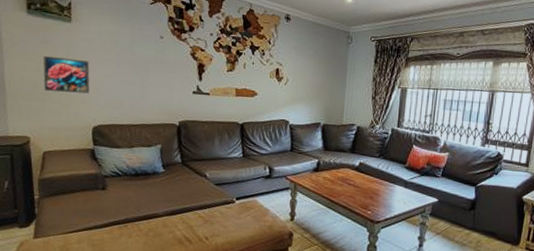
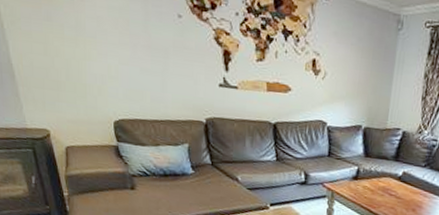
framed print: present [43,56,90,94] -> none [50,36,105,83]

